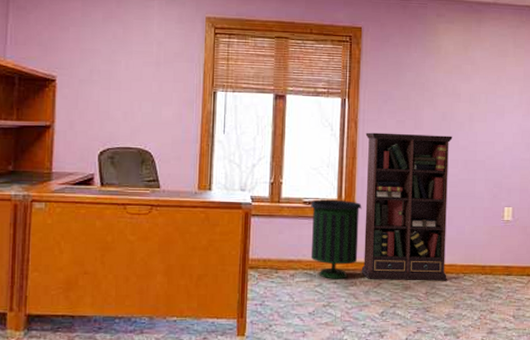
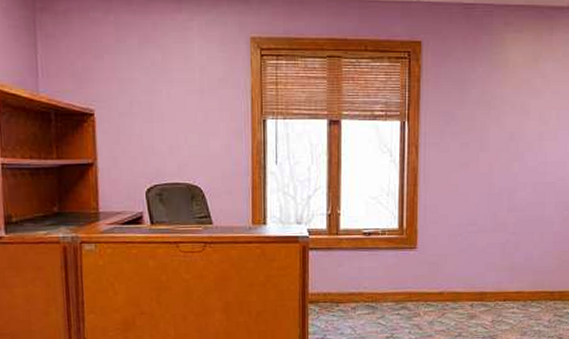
trash can: present [310,199,362,279] -> none [371,229,425,311]
bookcase: present [361,132,453,281] -> none [425,156,521,310]

